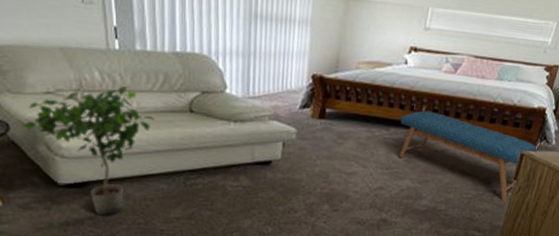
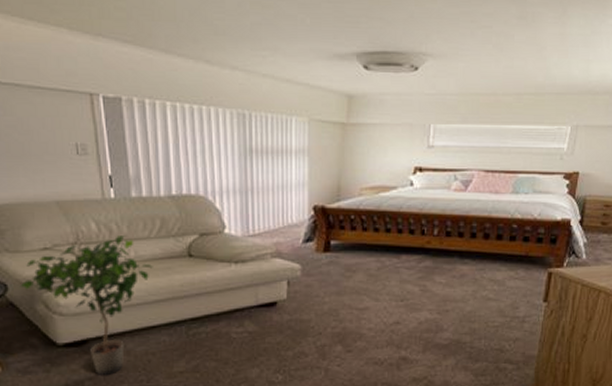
bench: present [398,110,537,202] -> none [411,234,566,328]

